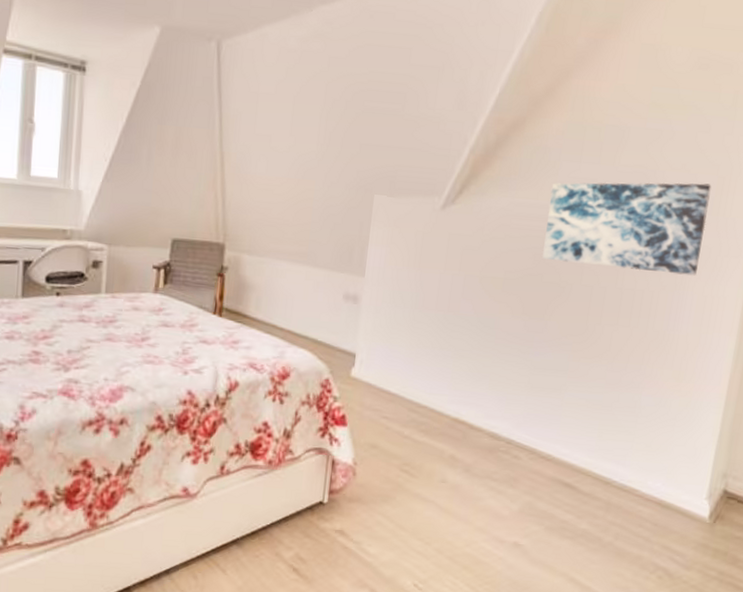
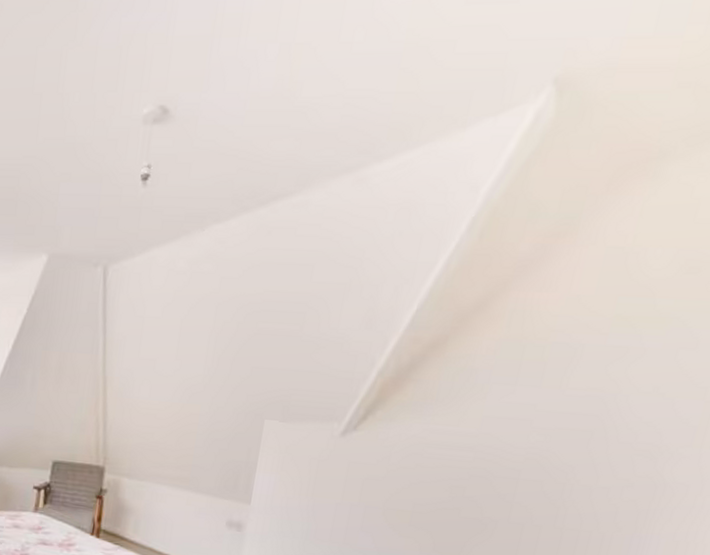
wall art: present [541,182,712,276] -> none [460,407,695,517]

